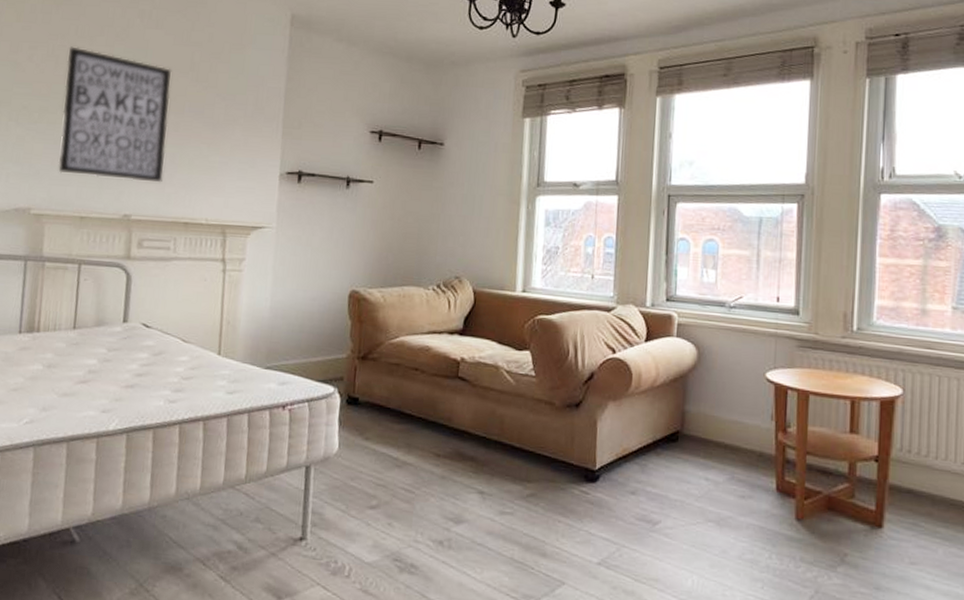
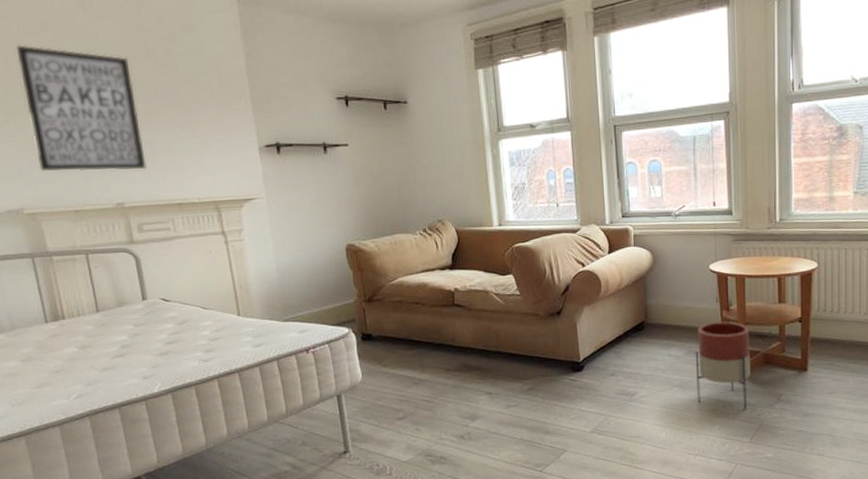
planter: none [736,444,811,567] -> present [695,321,751,409]

